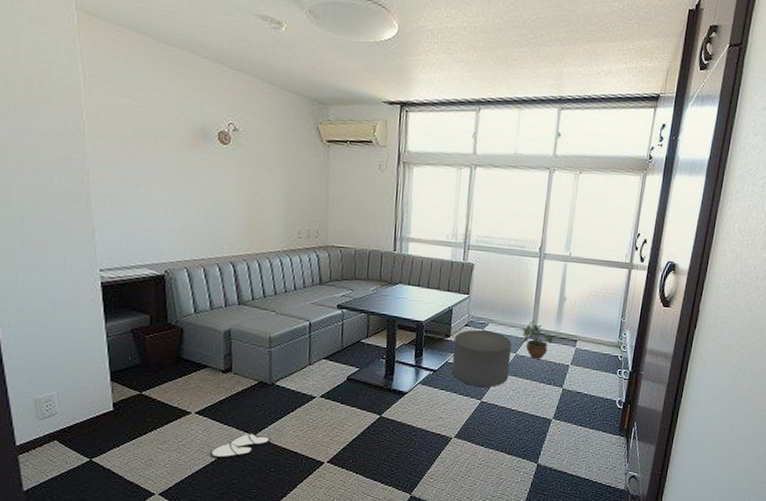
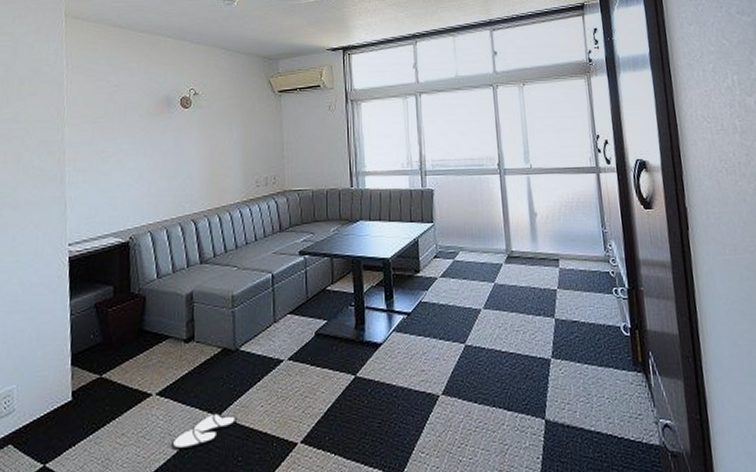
pouf: present [452,330,512,388] -> none [424,260,492,328]
potted plant: present [522,320,553,359] -> none [496,242,532,287]

